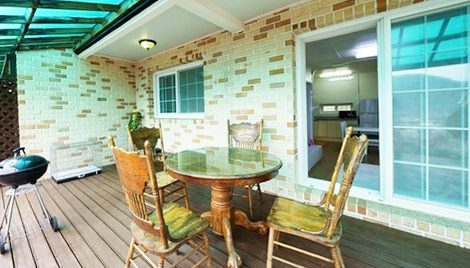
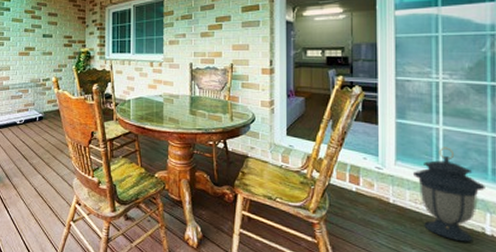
lantern: none [406,181,460,254] -> present [412,147,485,242]

